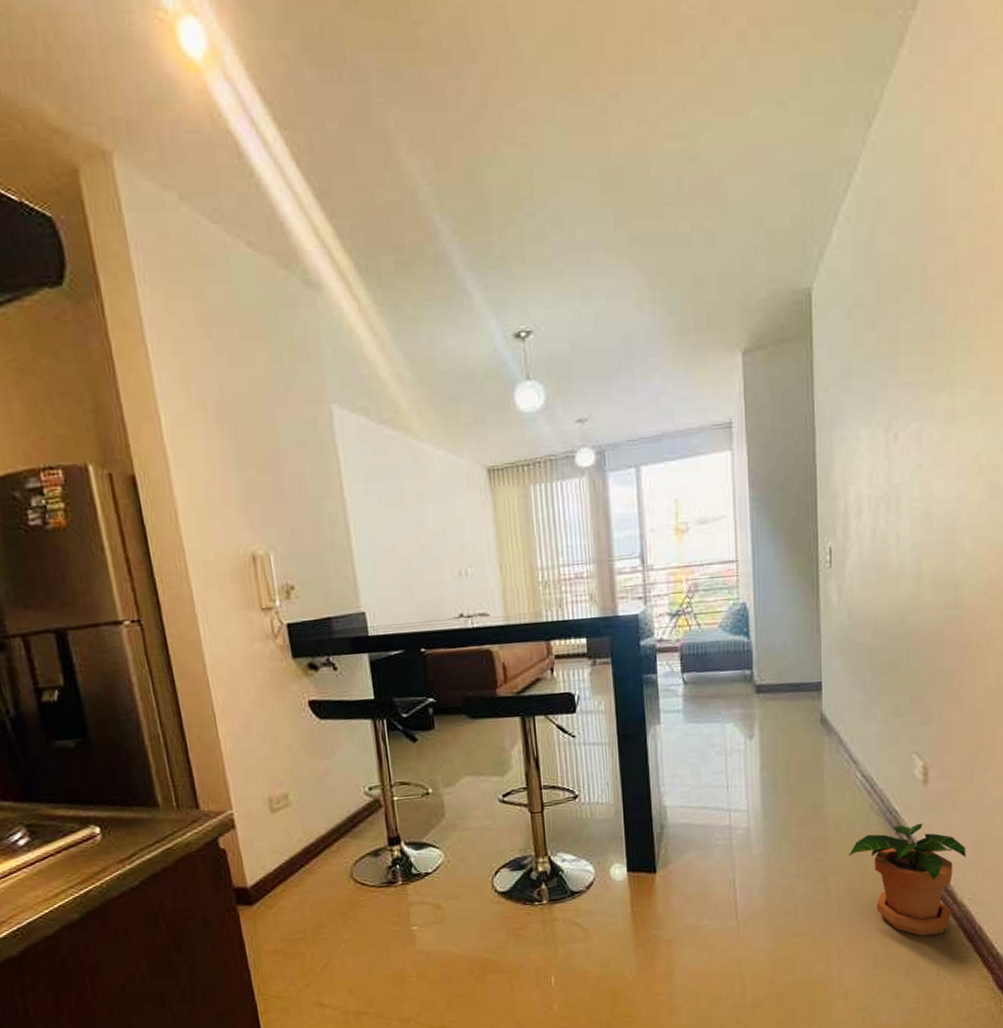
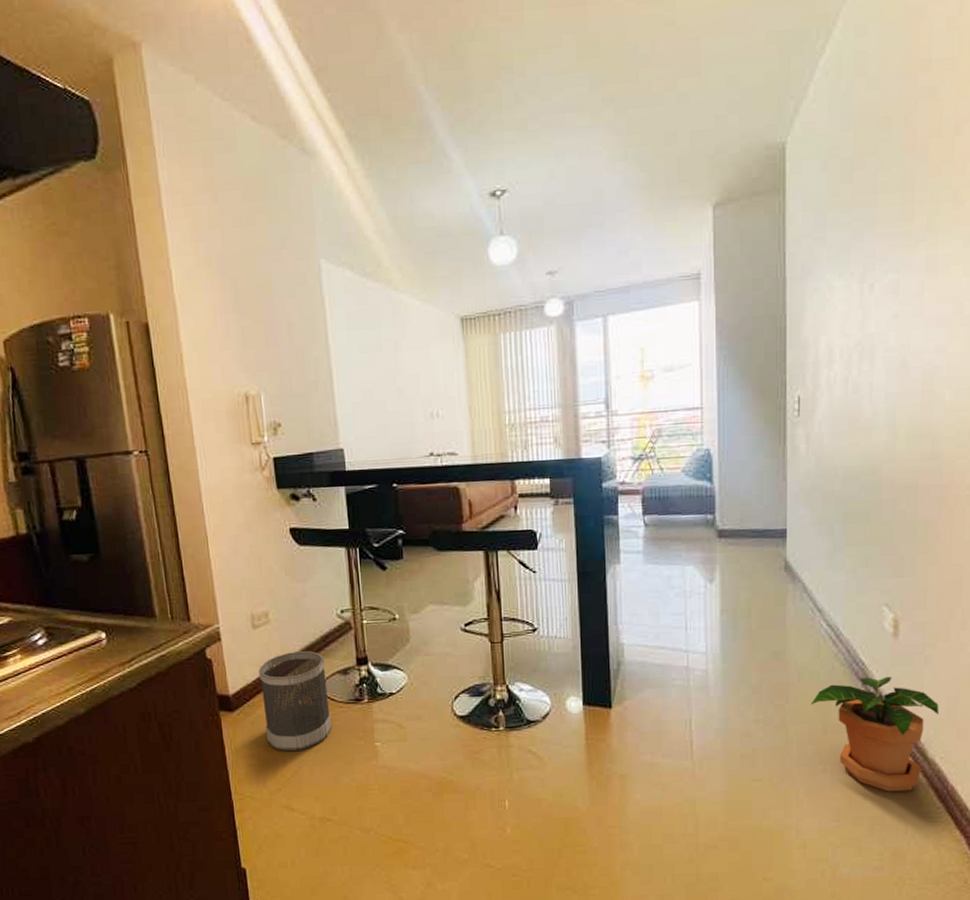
wastebasket: none [279,833,365,944] -> present [258,651,333,751]

